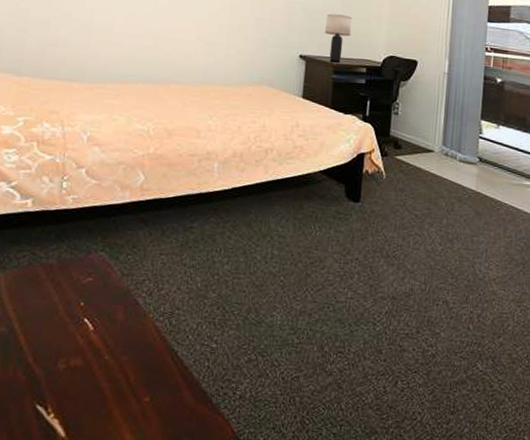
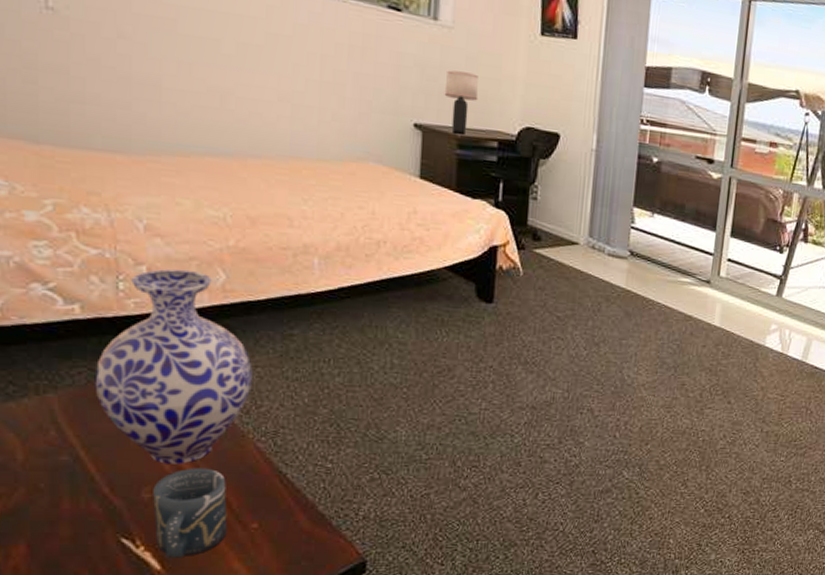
vase: none [33,171,158,339] -> present [94,269,252,464]
cup: none [64,342,127,427] -> present [153,467,227,558]

